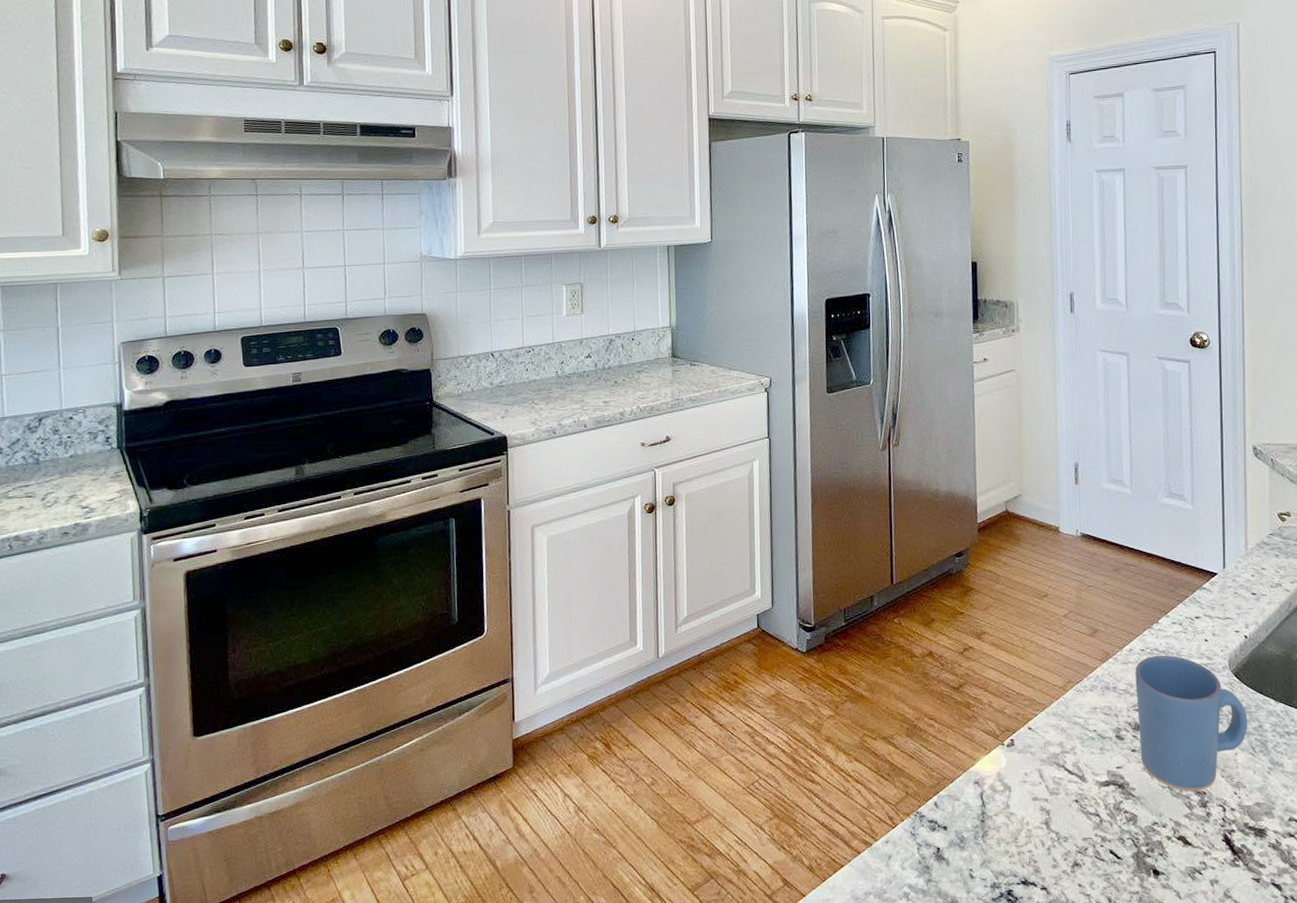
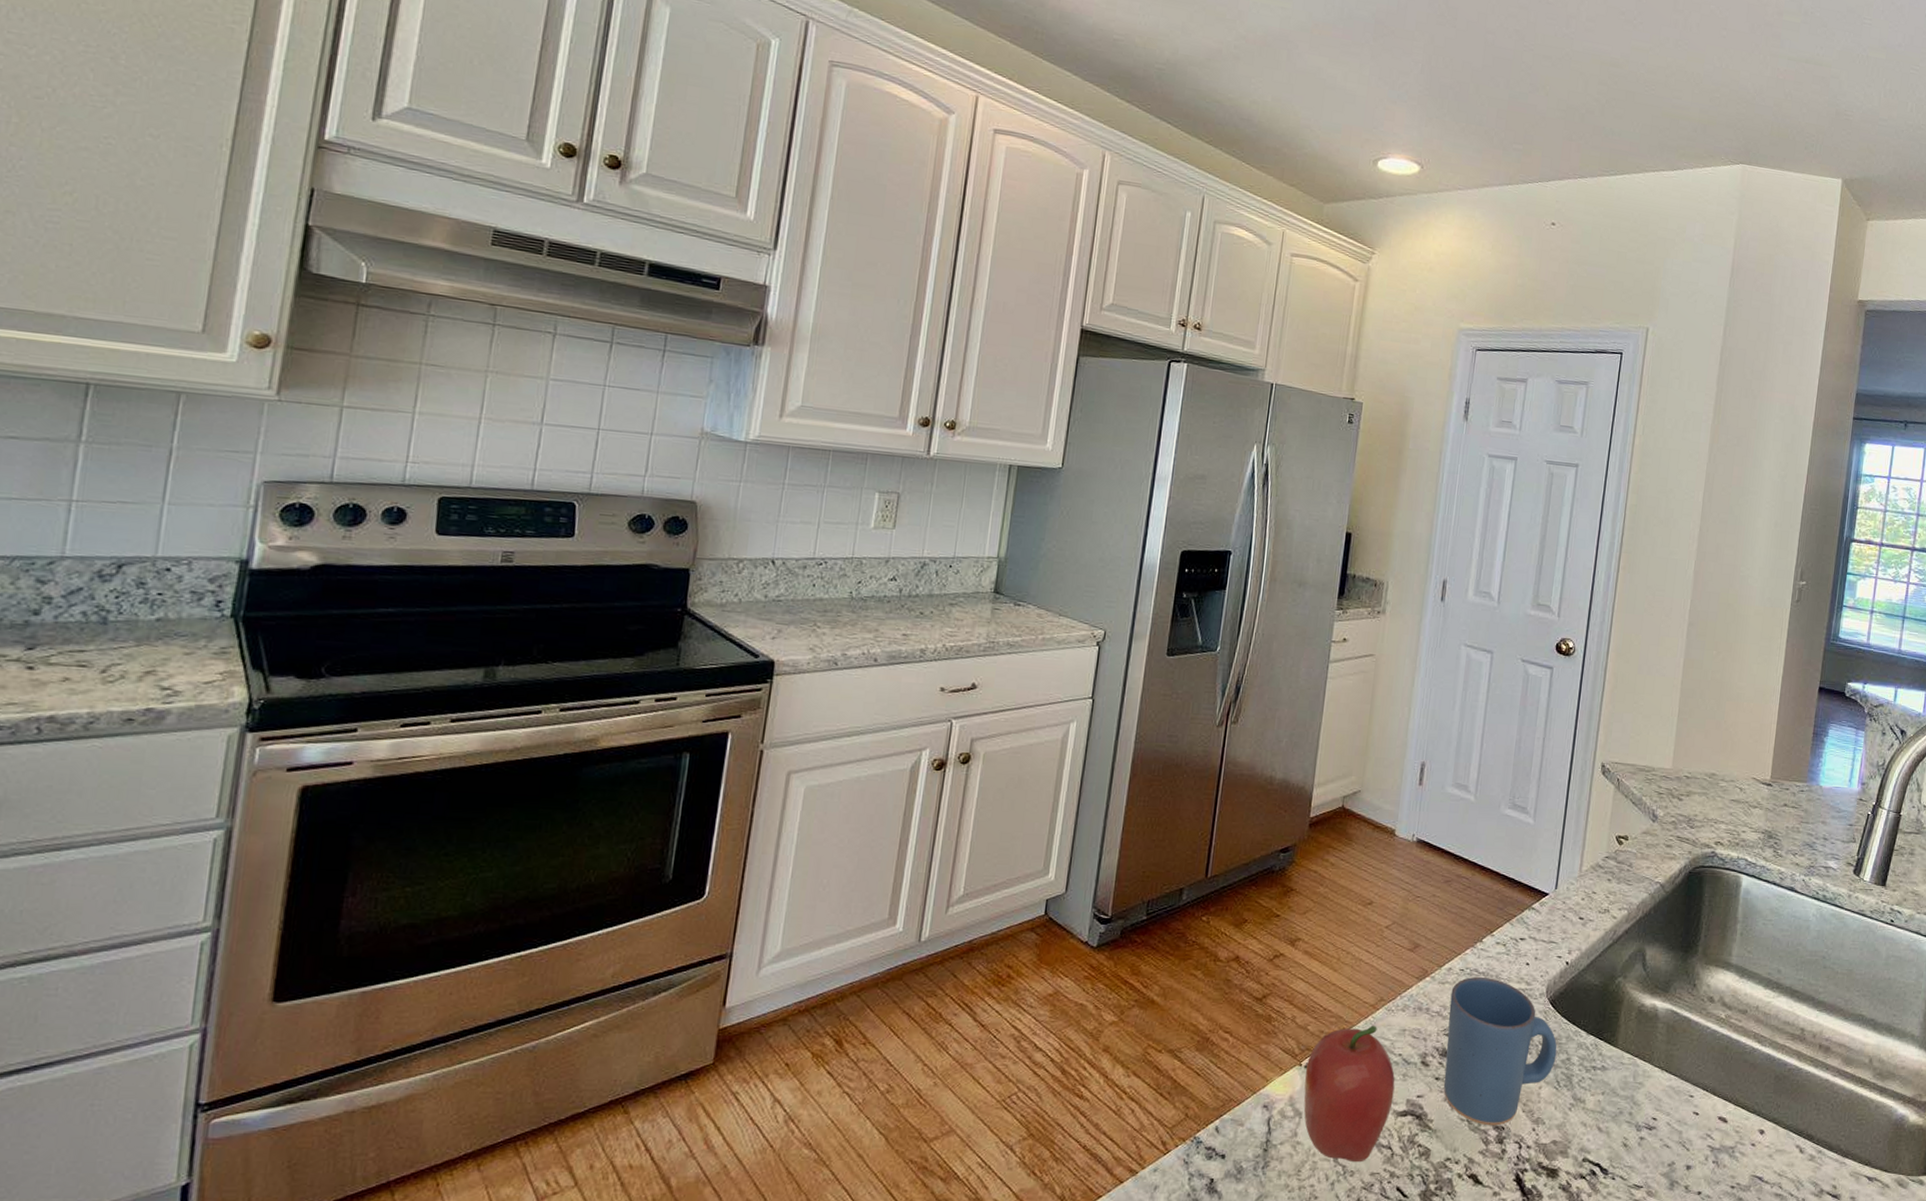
fruit: none [1009,705,1094,829] -> present [1304,1025,1395,1163]

